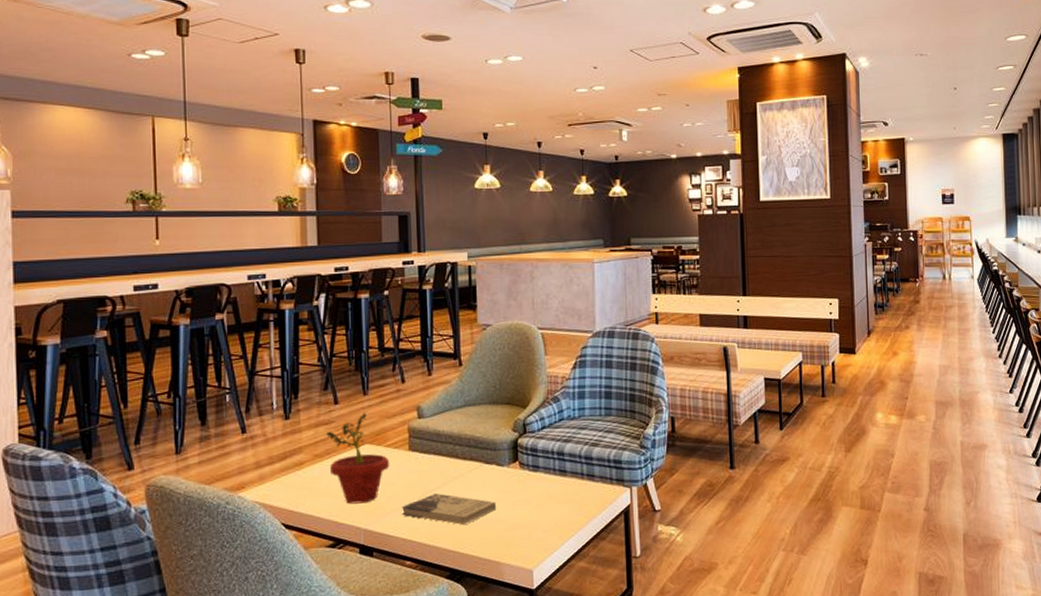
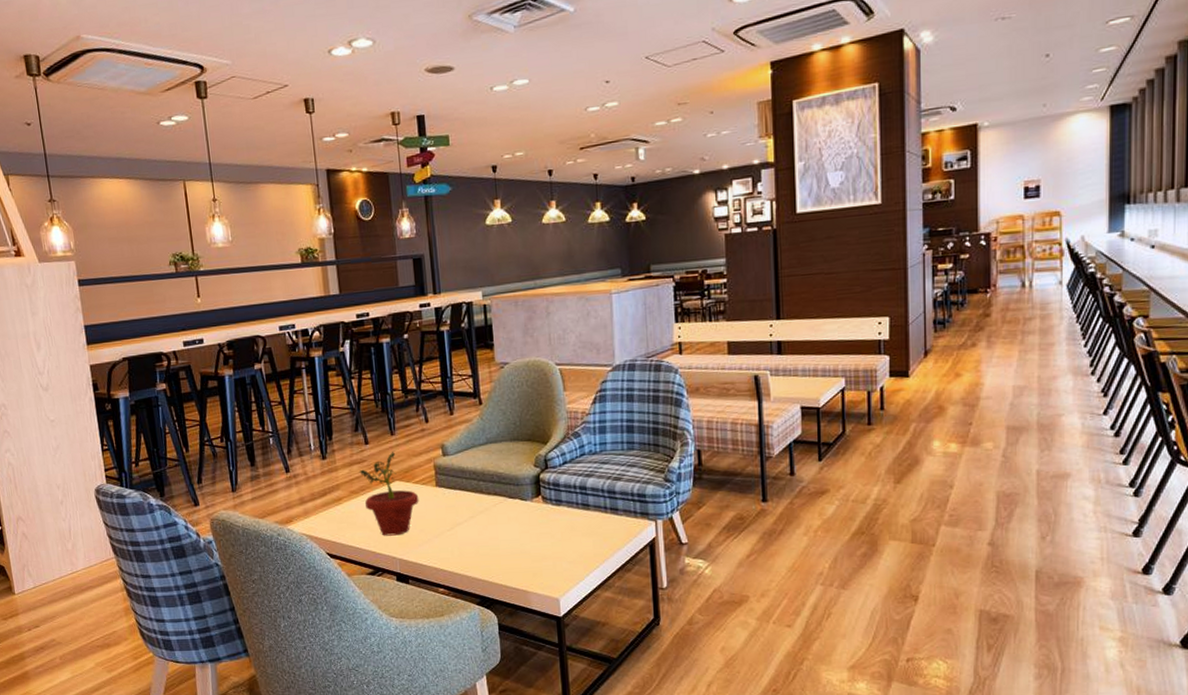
book: present [401,493,497,526] -> none [431,526,522,556]

